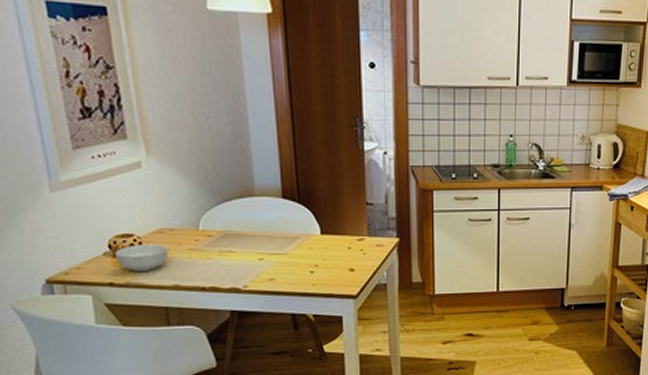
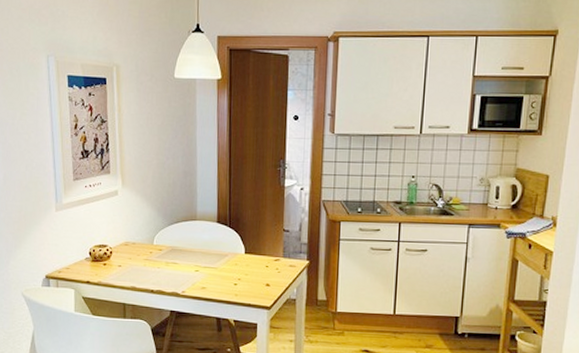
cereal bowl: present [115,243,169,273] -> none [93,253,130,275]

